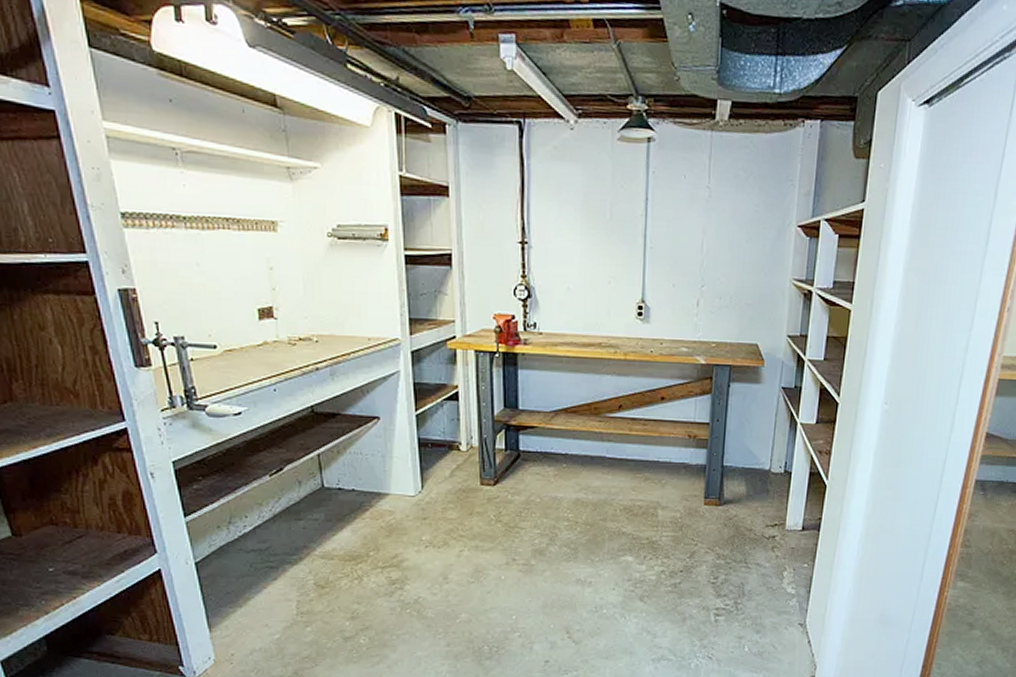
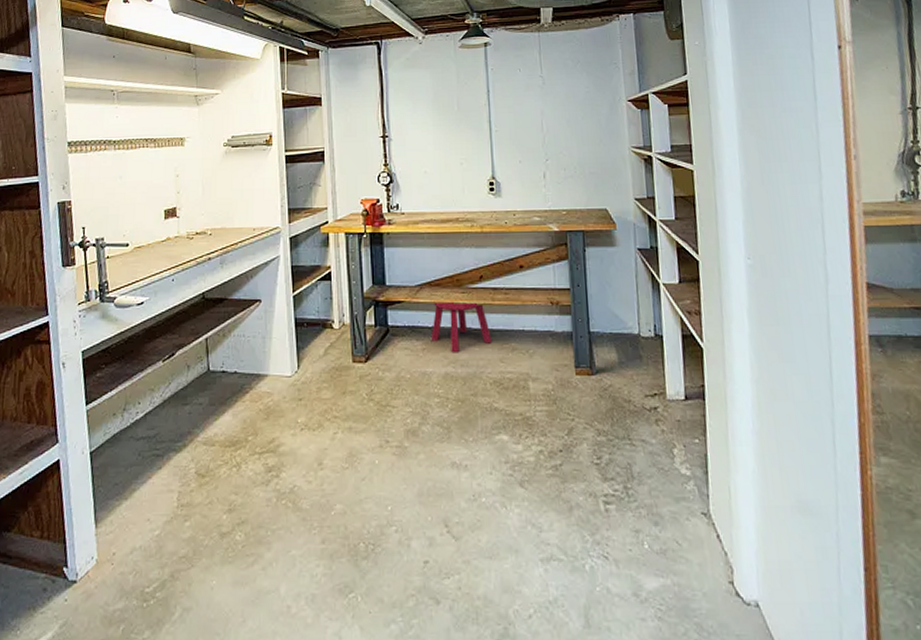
stool: none [563,427,627,479] -> present [430,300,493,352]

